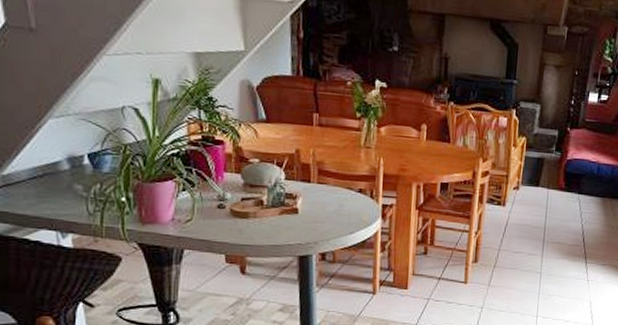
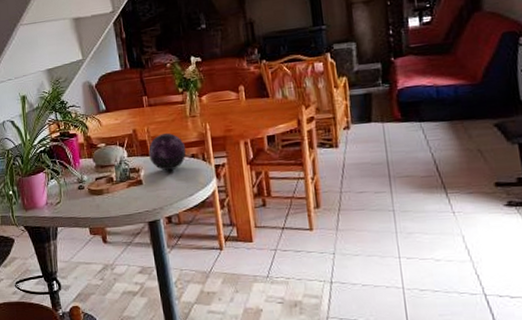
decorative orb: none [310,159,354,203] -> present [148,132,187,171]

